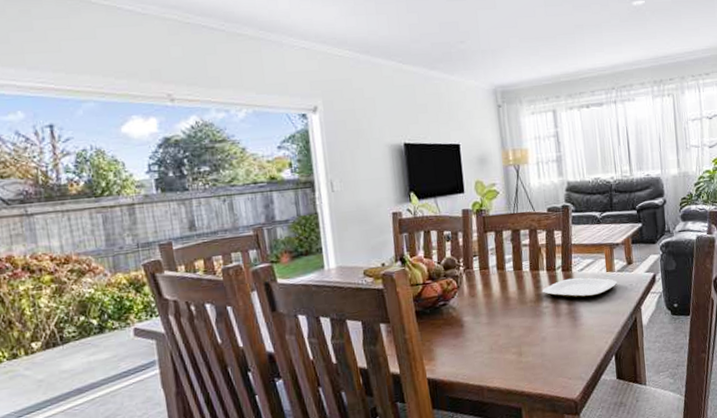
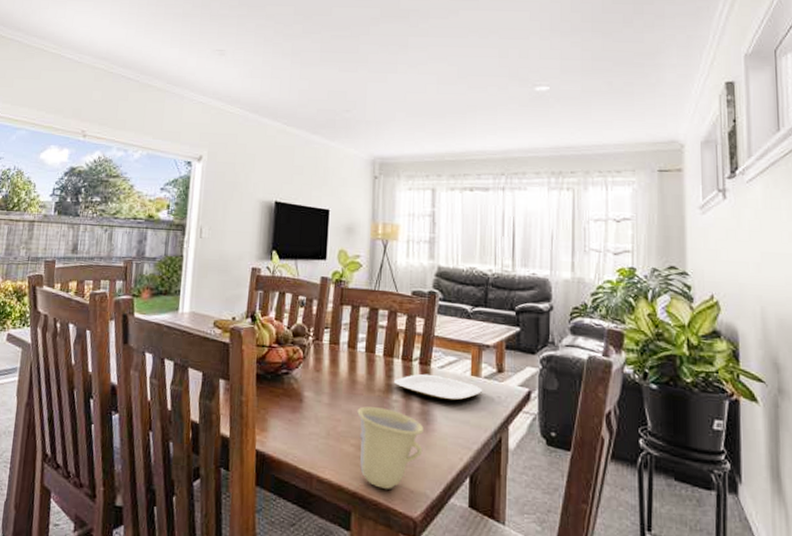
cup: none [514,315,575,383] -> present [357,406,424,489]

